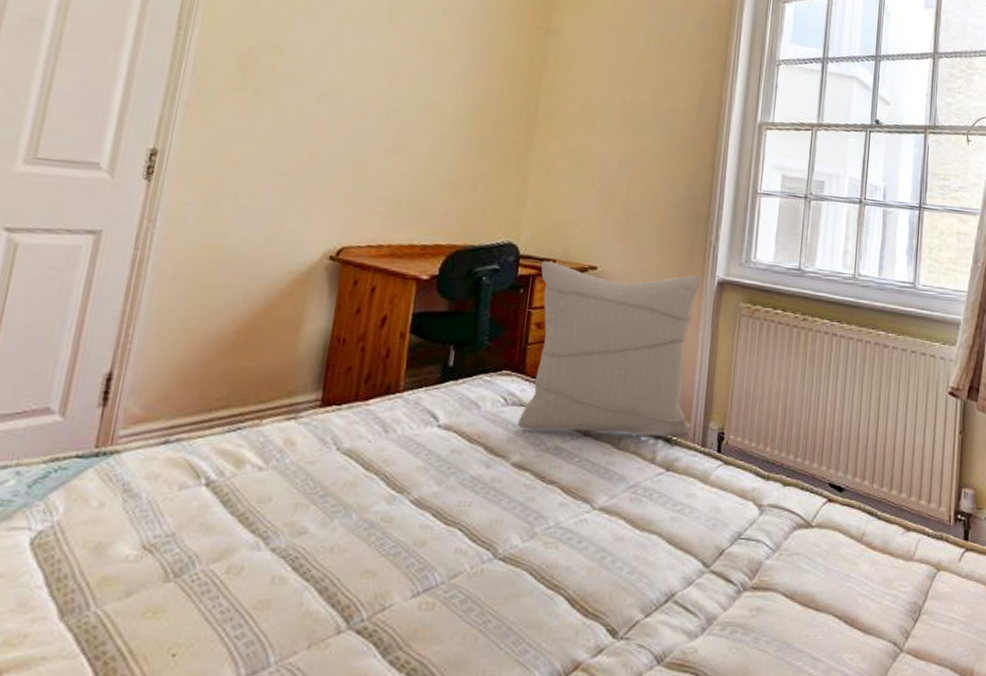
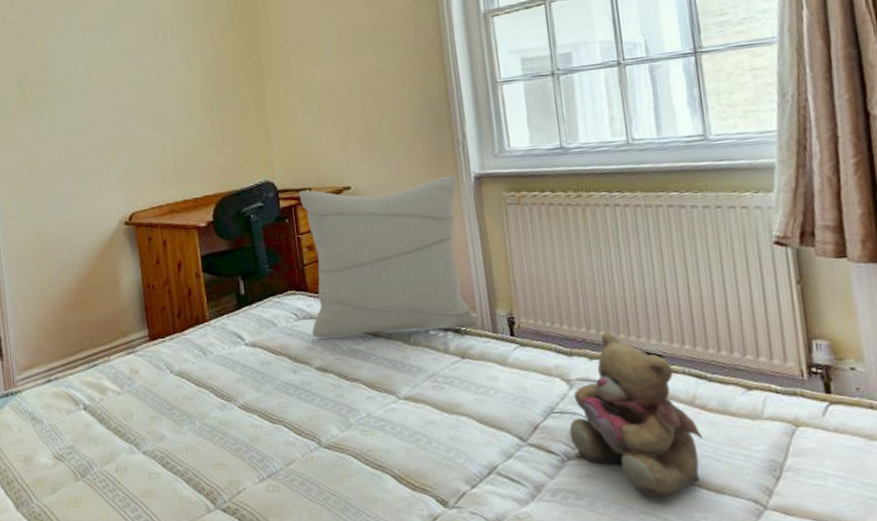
teddy bear: none [750,458,863,639] -> present [569,331,703,500]

